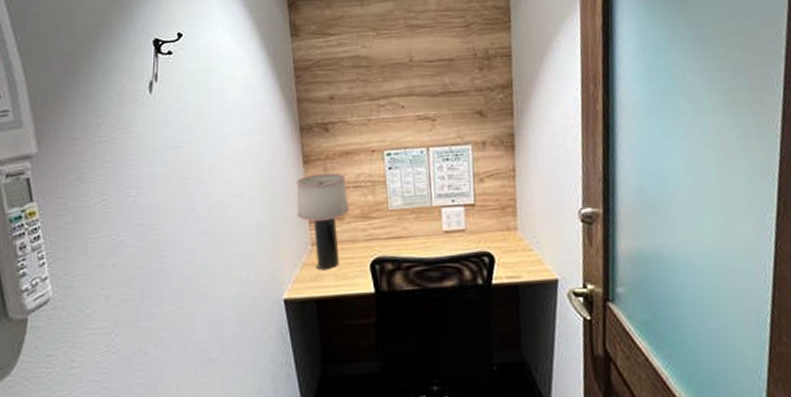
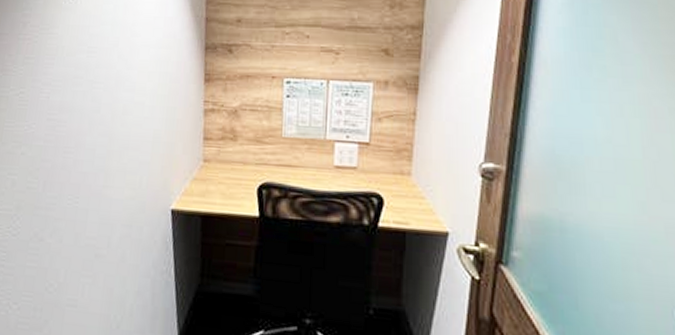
table lamp: present [296,172,350,271] -> none [193,93,244,188]

